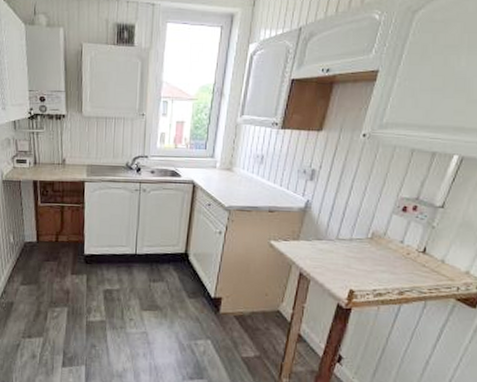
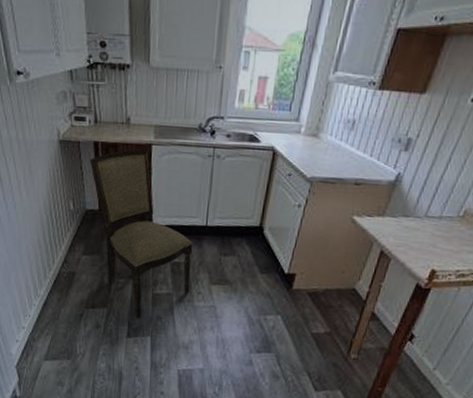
dining chair: none [29,187,124,348] -> present [90,150,193,319]

